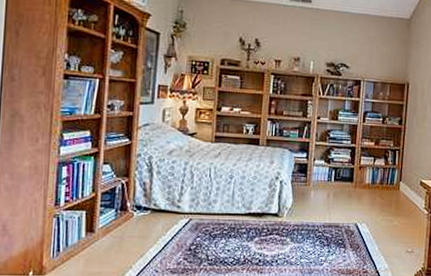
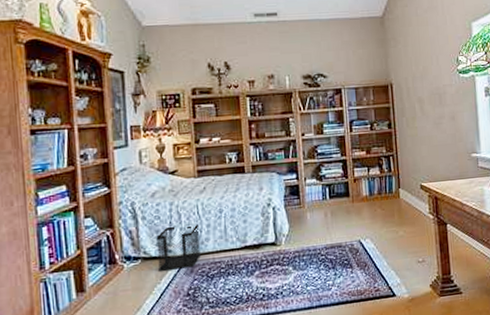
wastebasket: none [166,184,208,225] -> present [156,223,201,271]

